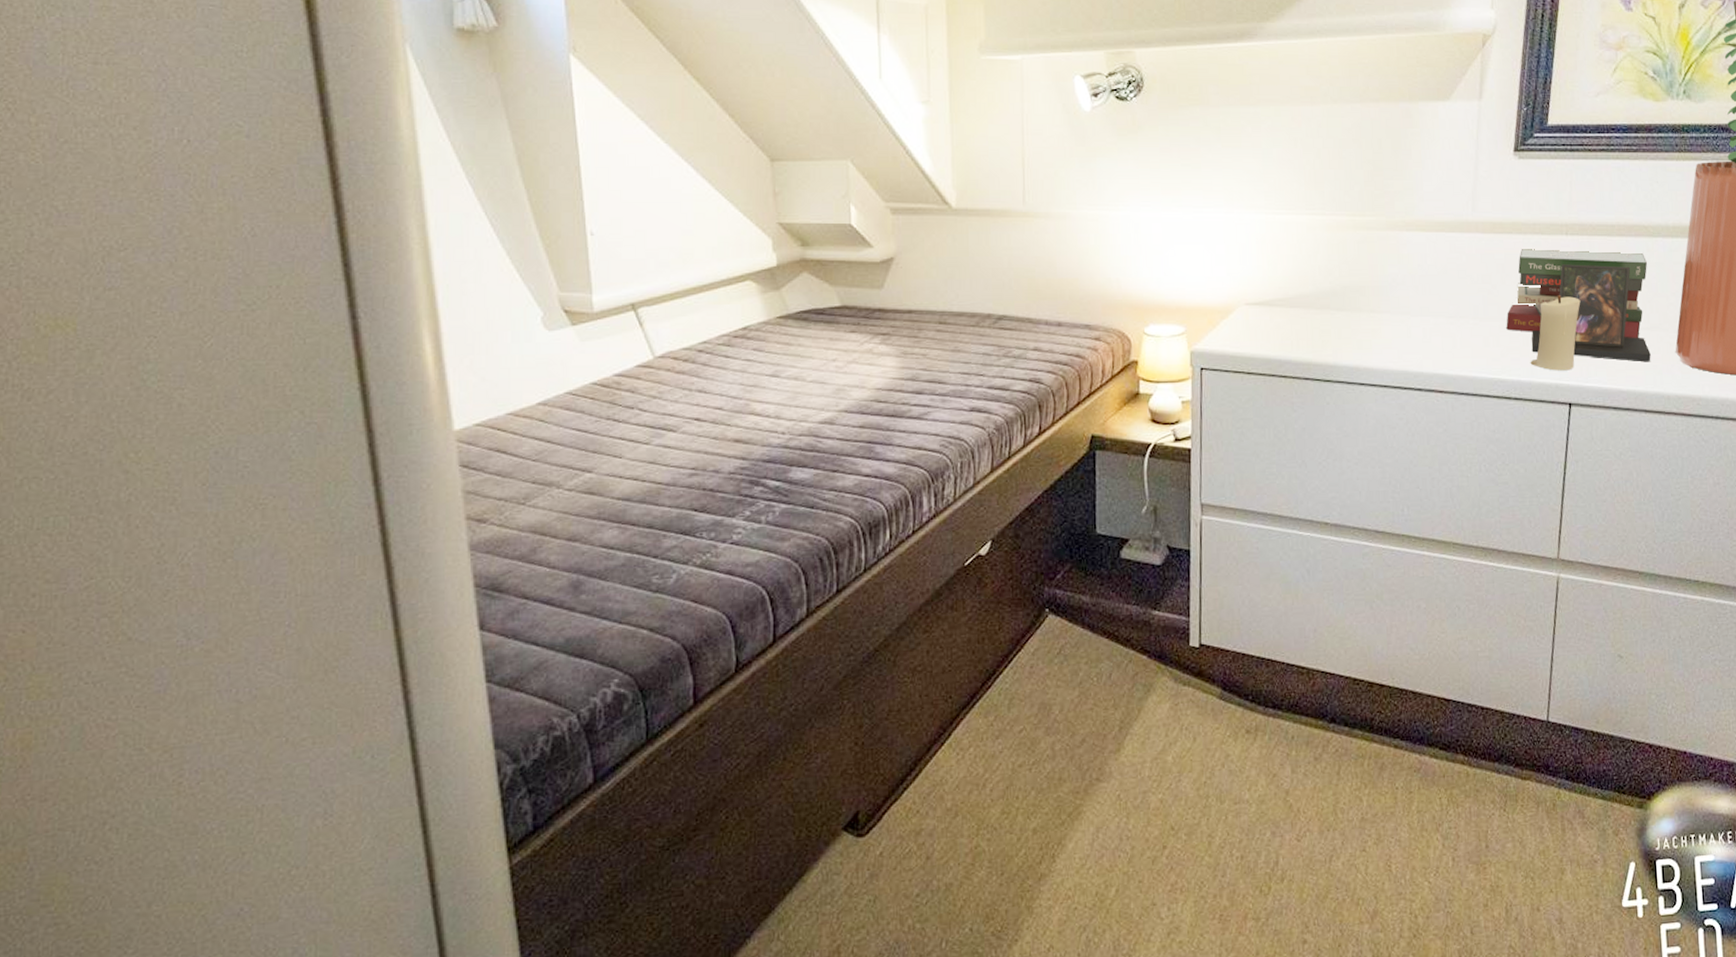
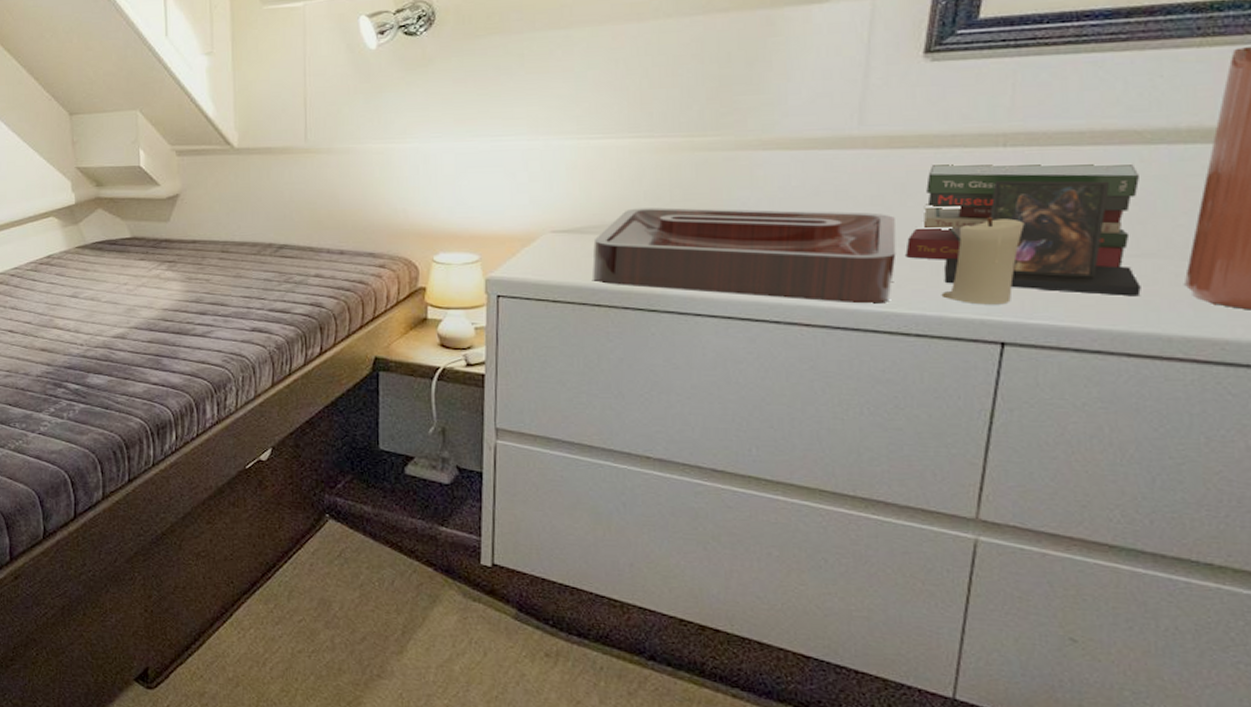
decorative tray: none [1278,282,1500,372] -> present [591,207,896,304]

